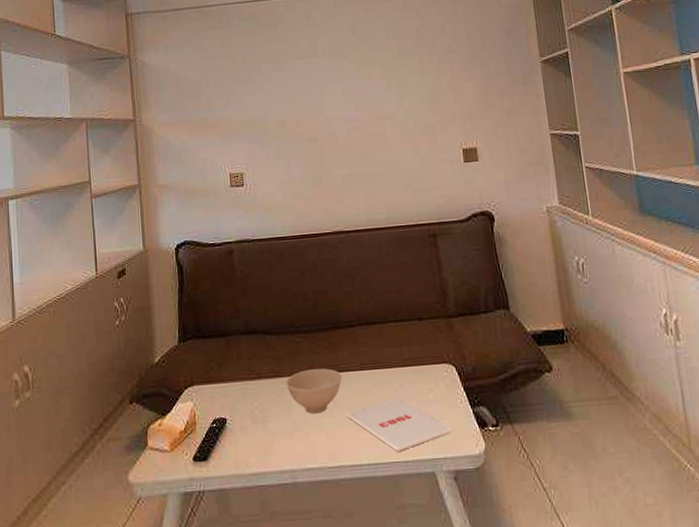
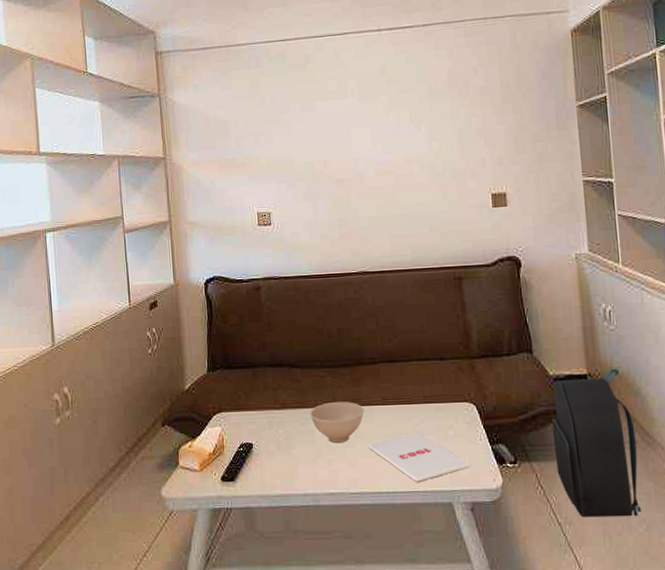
backpack: none [531,323,626,481] -> present [551,369,642,518]

